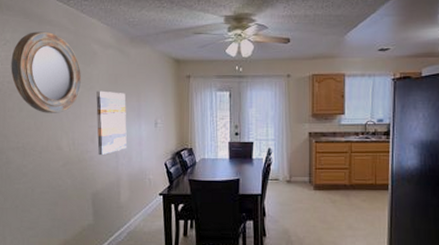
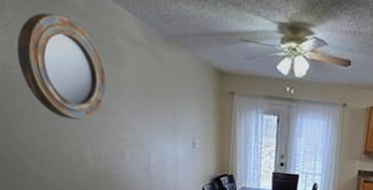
wall art: present [96,90,127,156] -> none [125,98,161,174]

